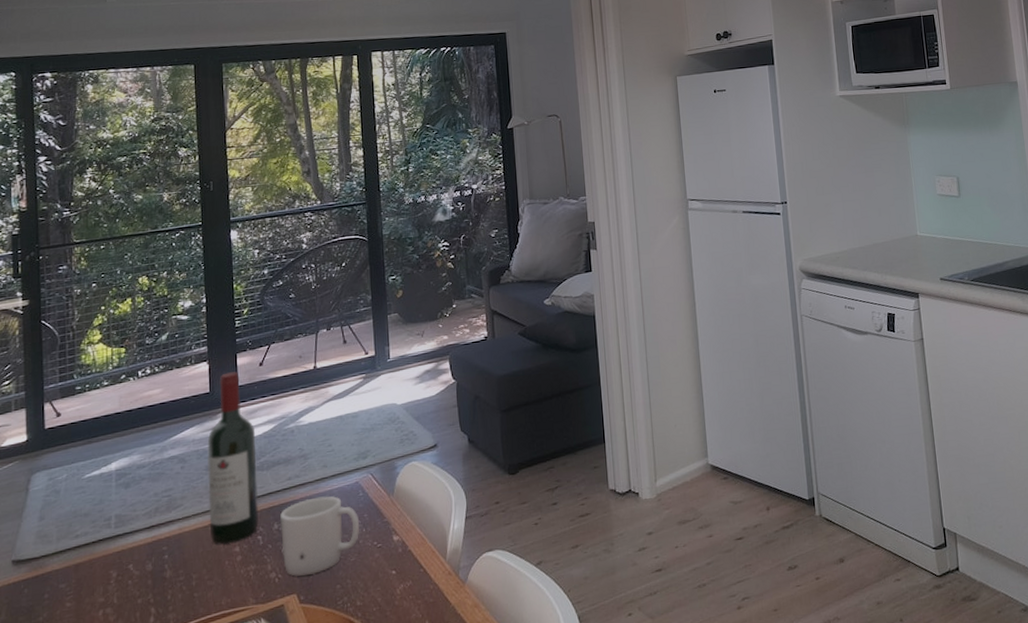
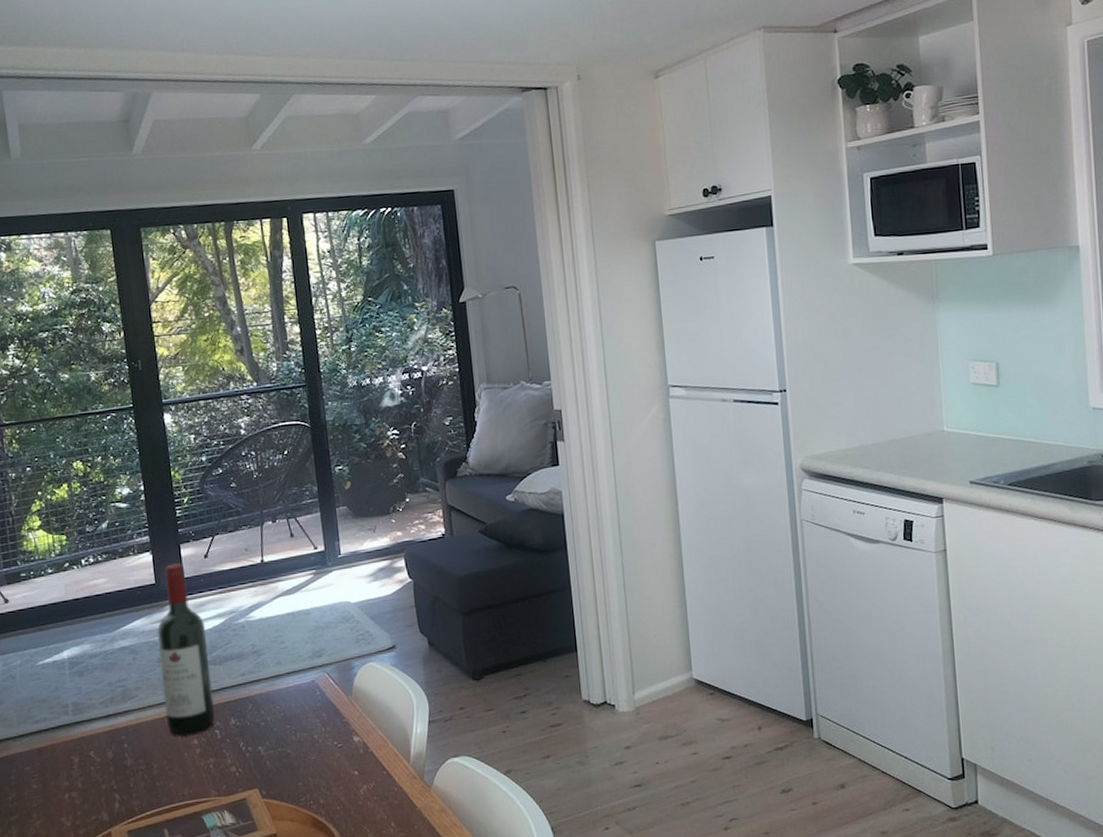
mug: present [279,495,360,577] -> none [236,693,319,772]

